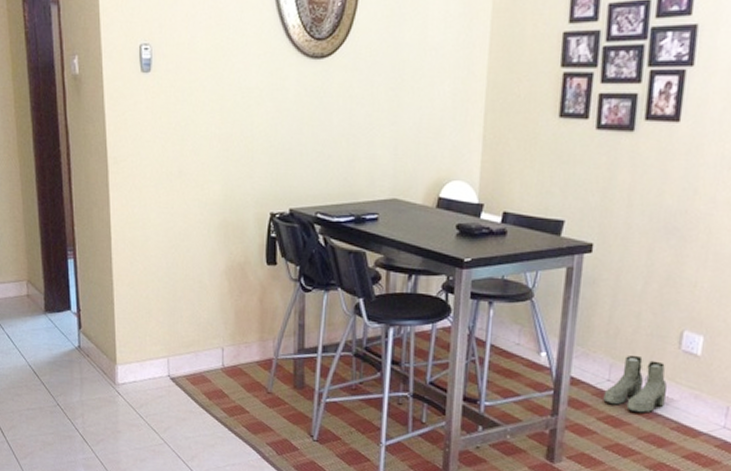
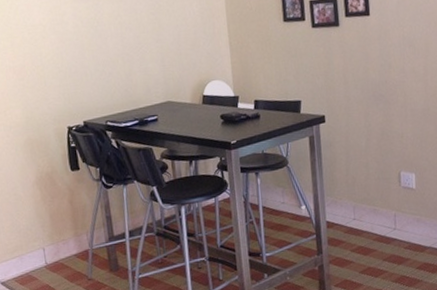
boots: present [603,355,668,413] -> none [353,196,397,241]

